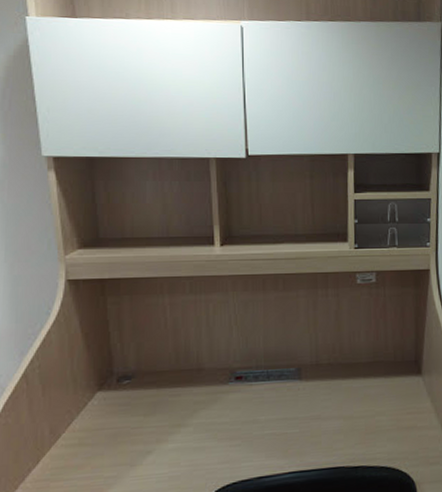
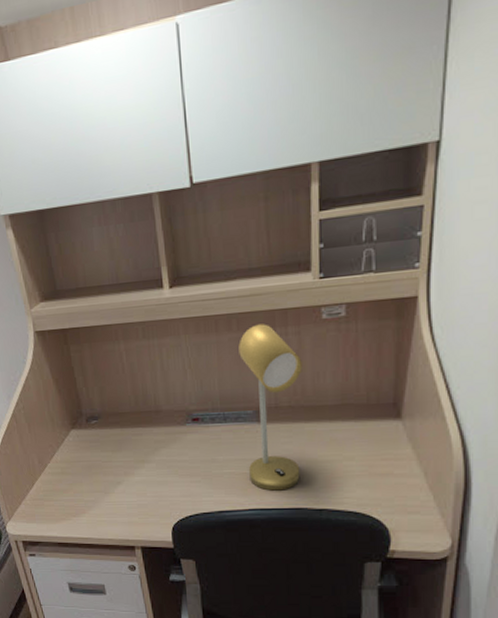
desk lamp: none [284,285,340,451] -> present [238,324,302,491]

